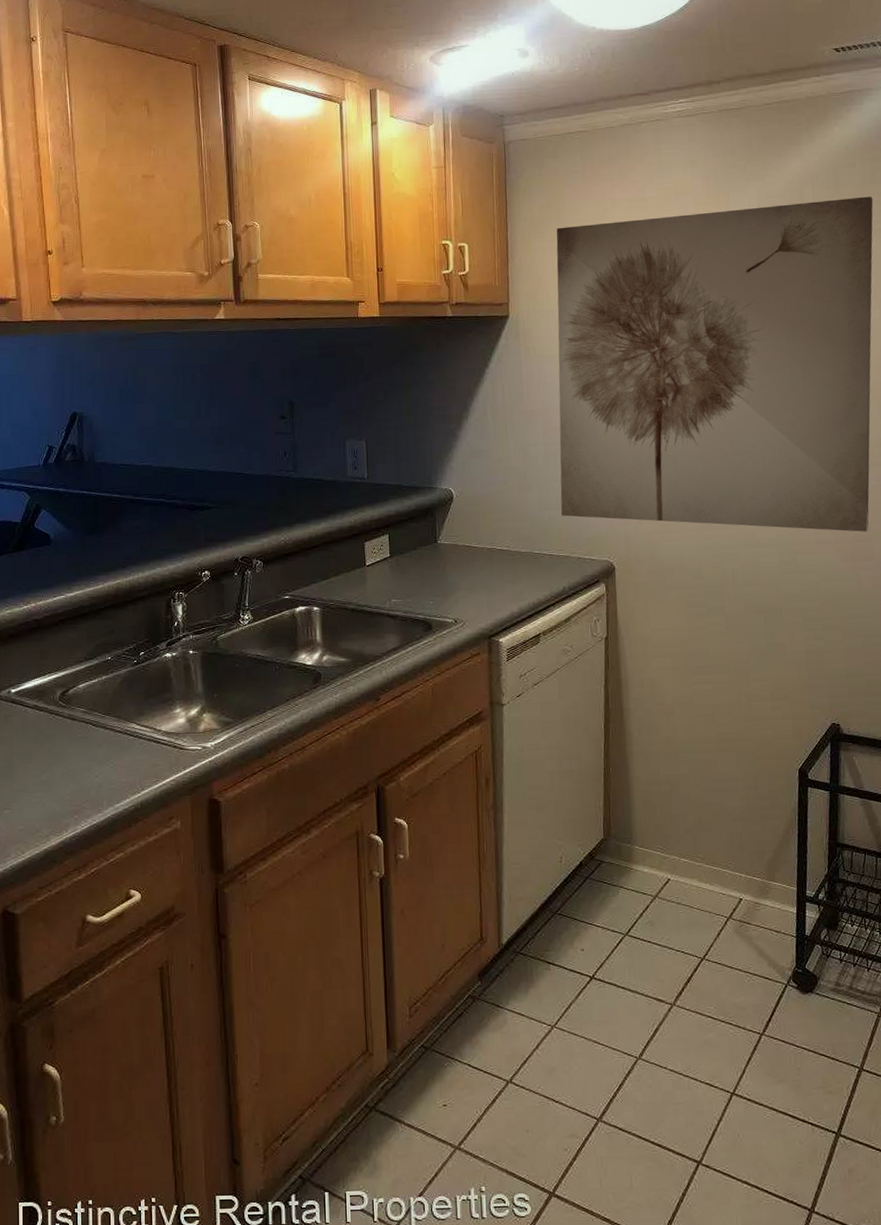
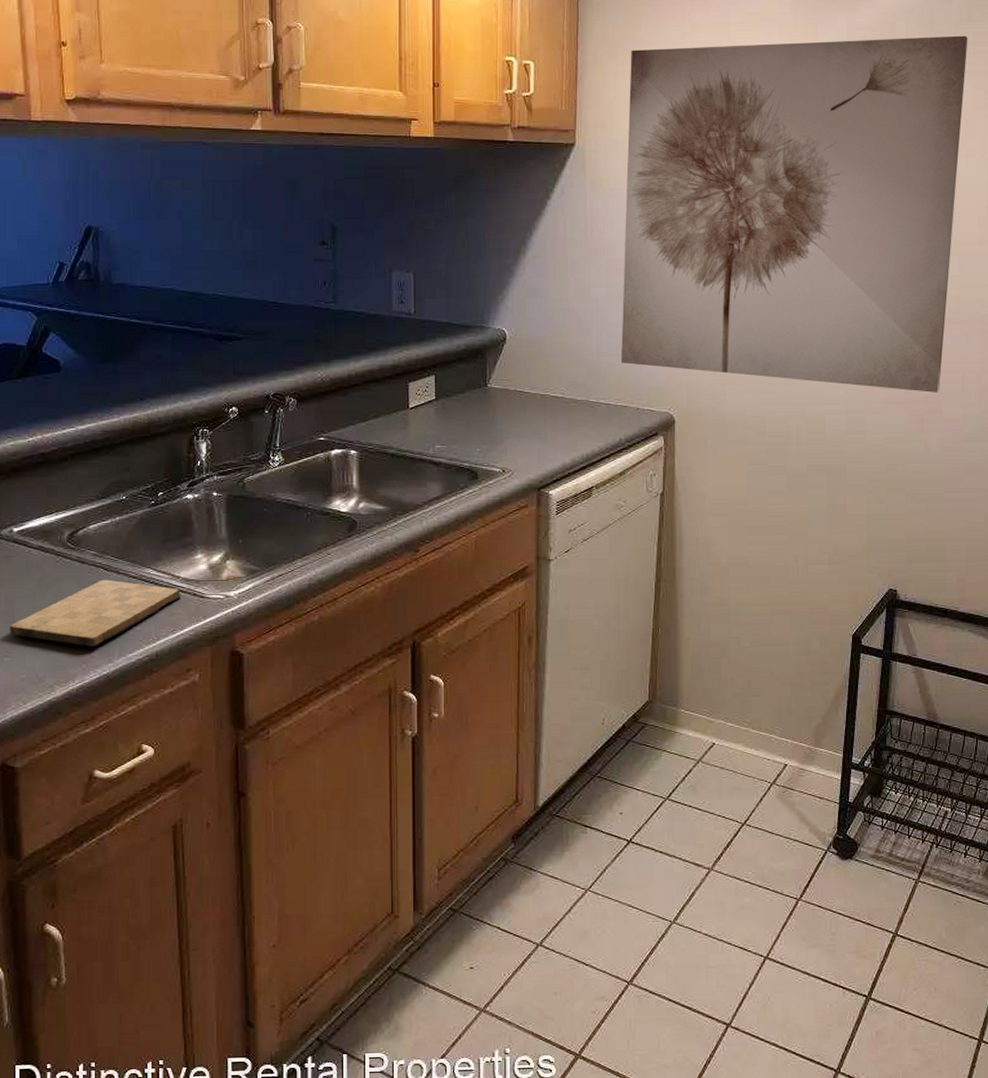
cutting board: none [9,734,162,798] -> present [10,579,180,647]

